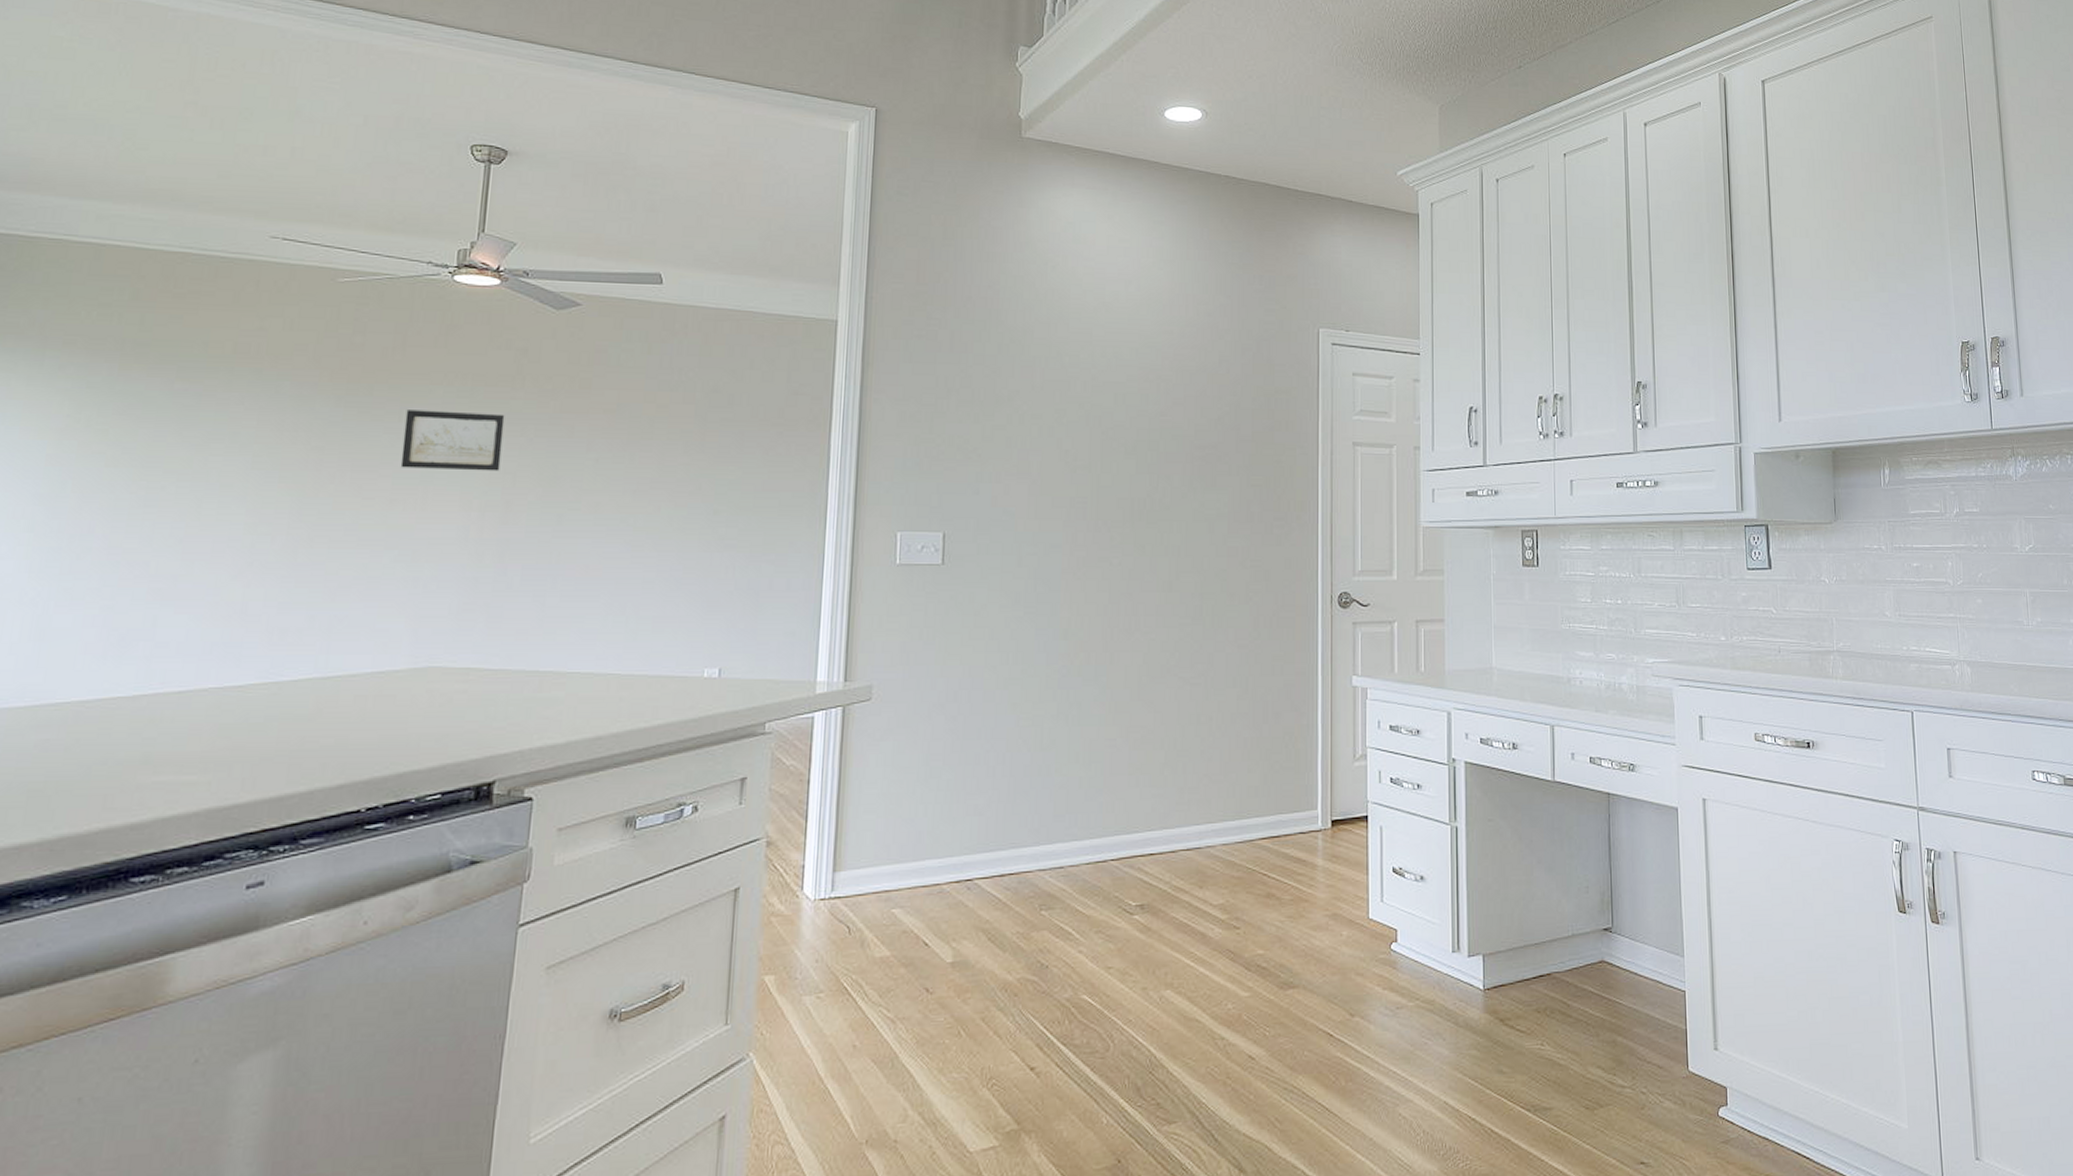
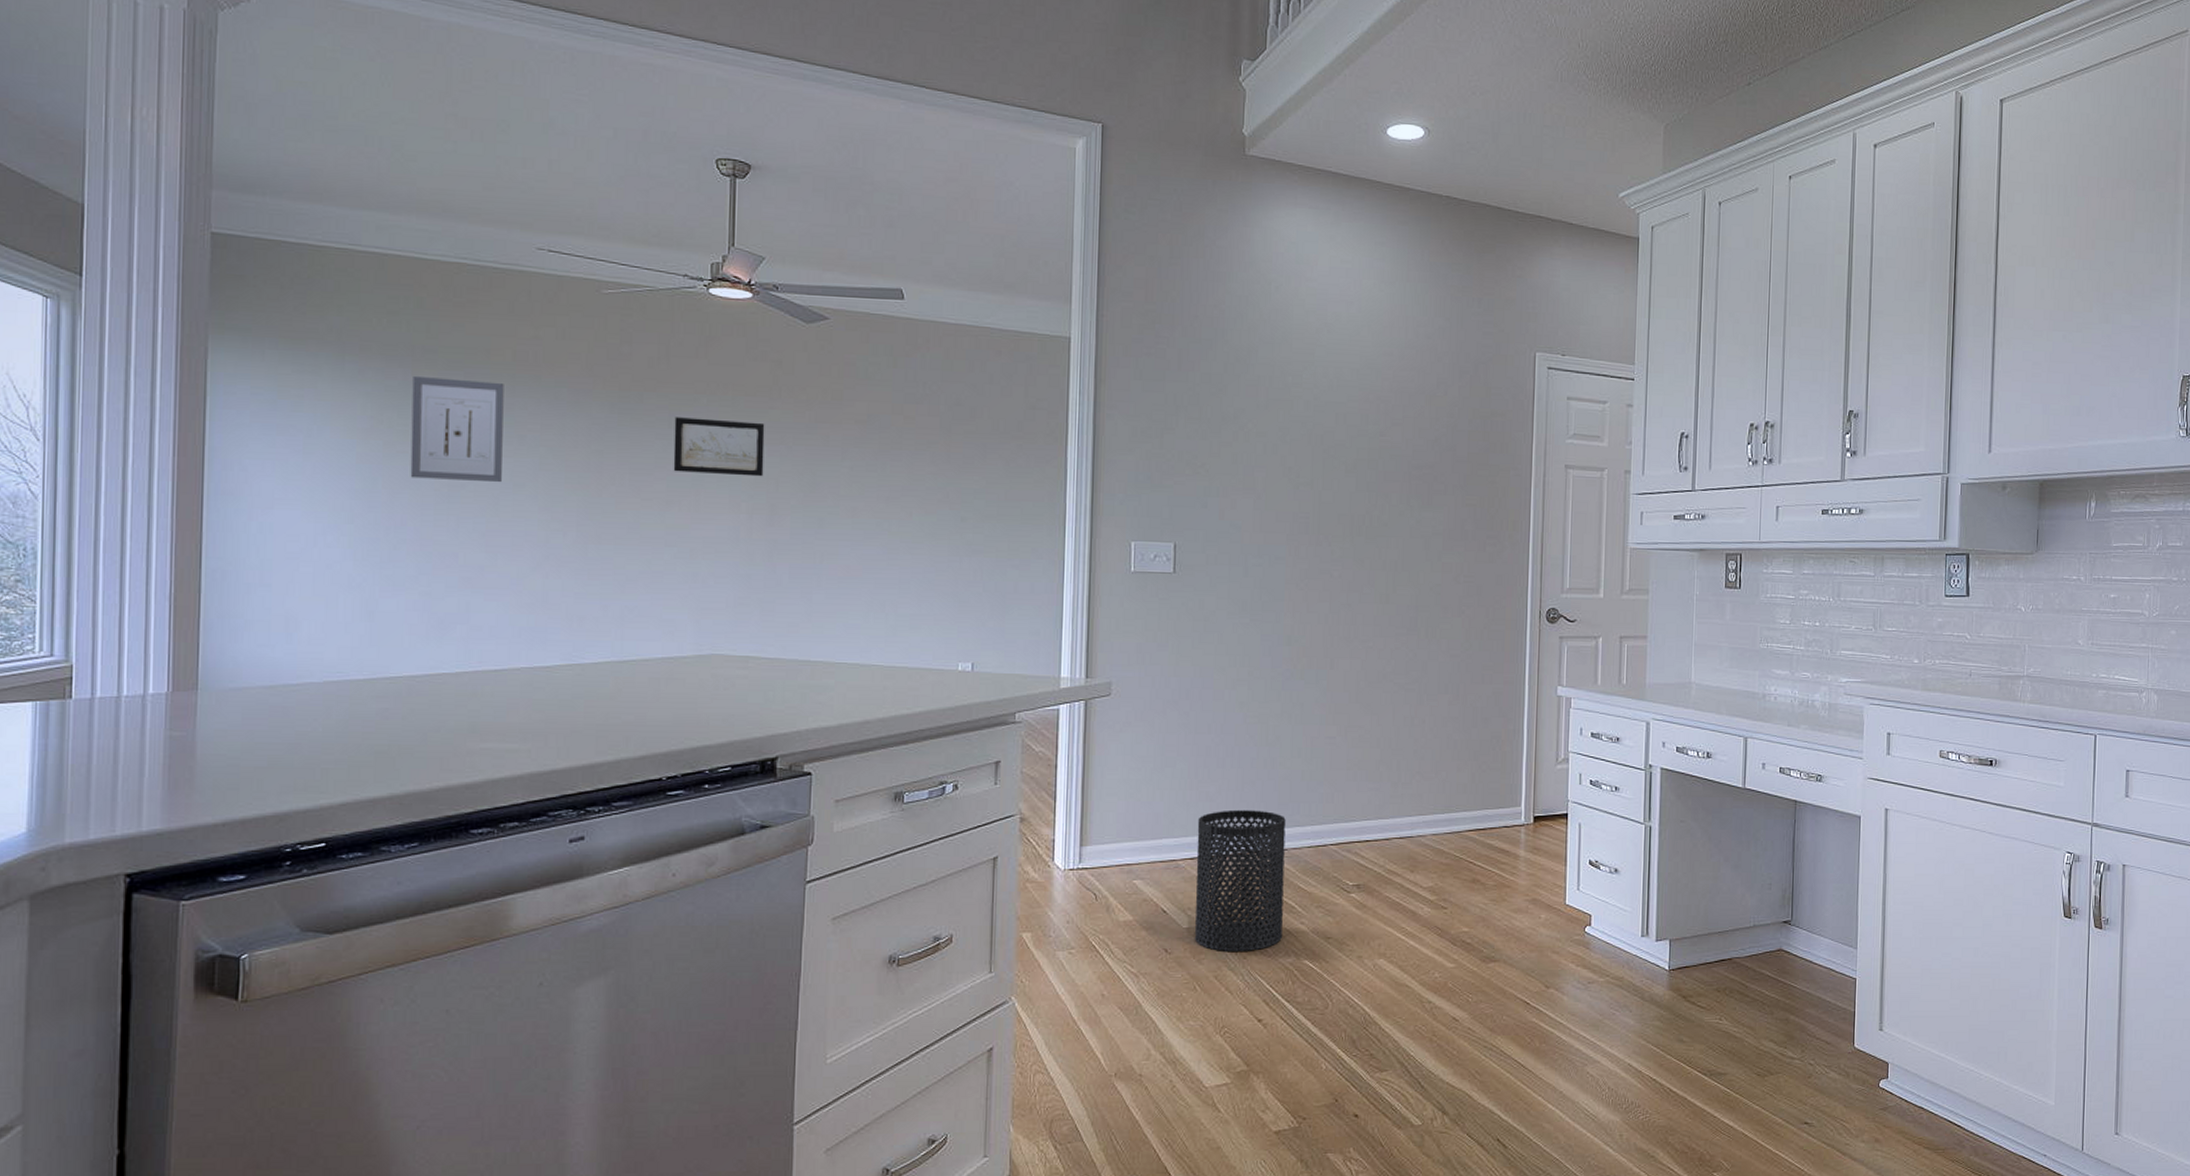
wall art: none [104,370,221,484] -> present [410,375,504,483]
trash can: none [960,823,1062,988] -> present [1195,809,1286,951]

